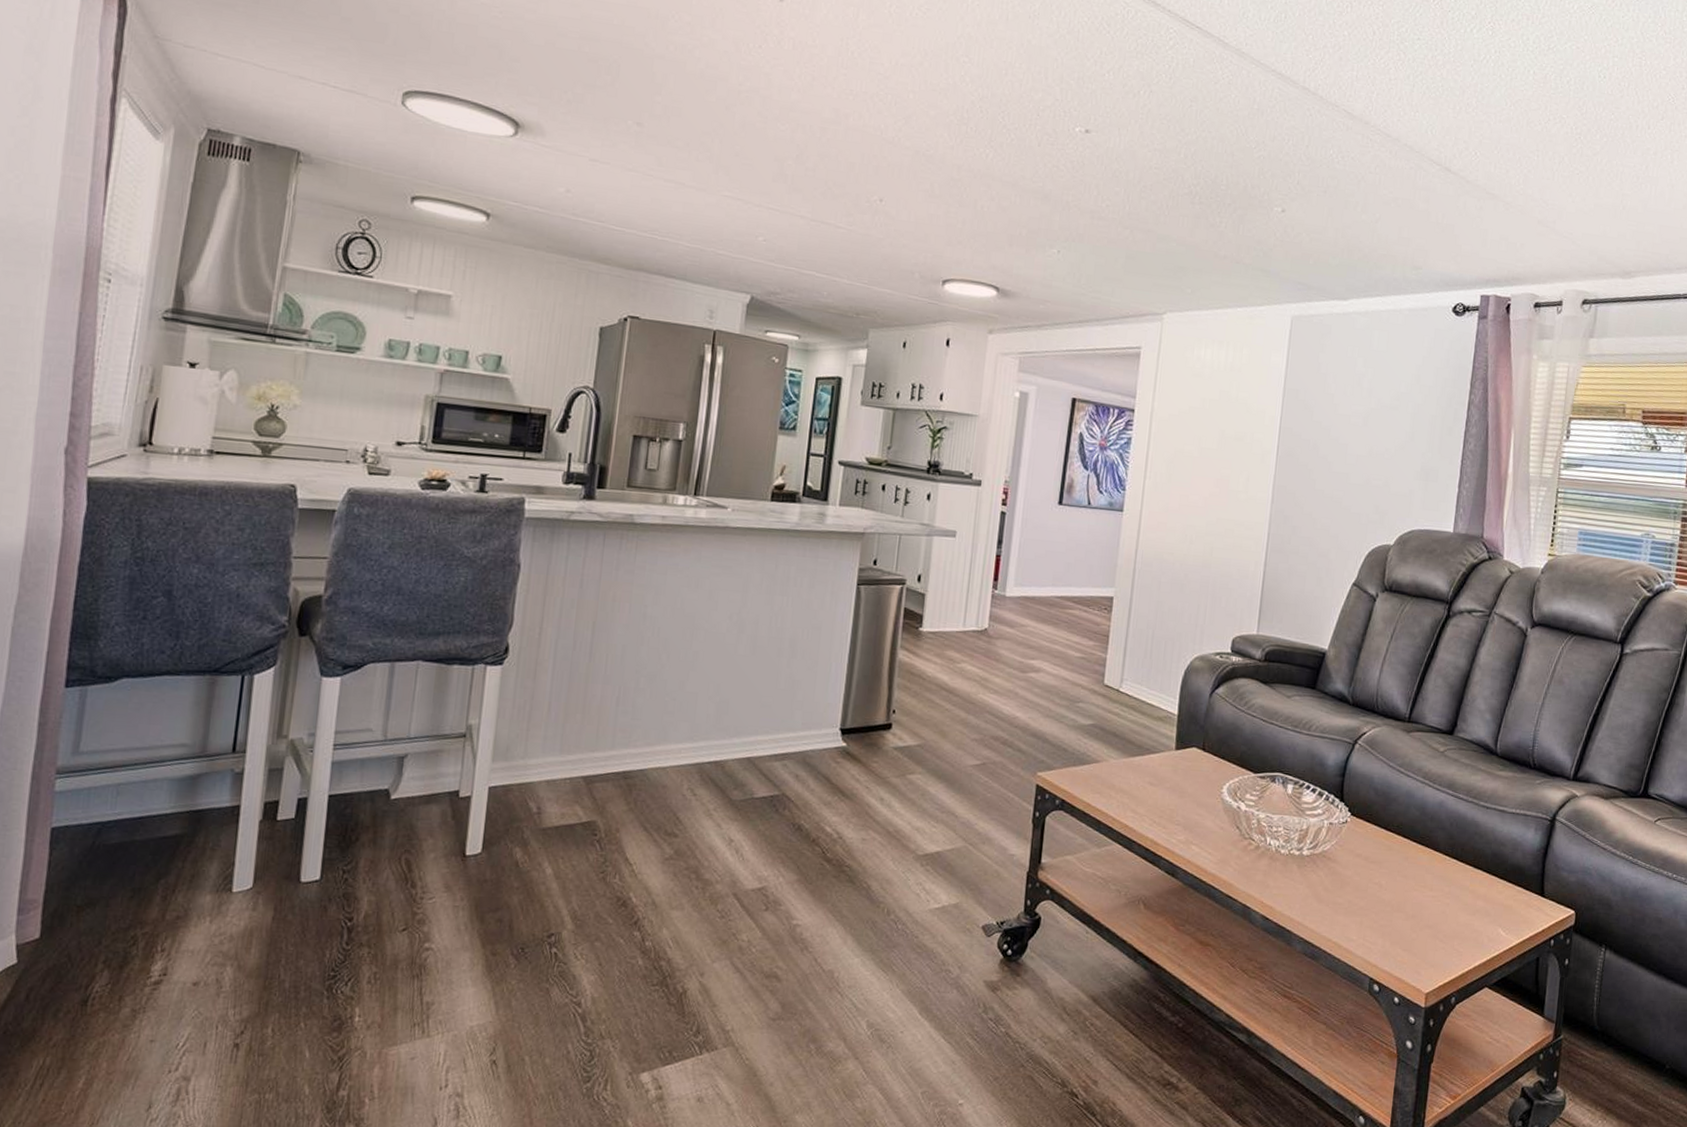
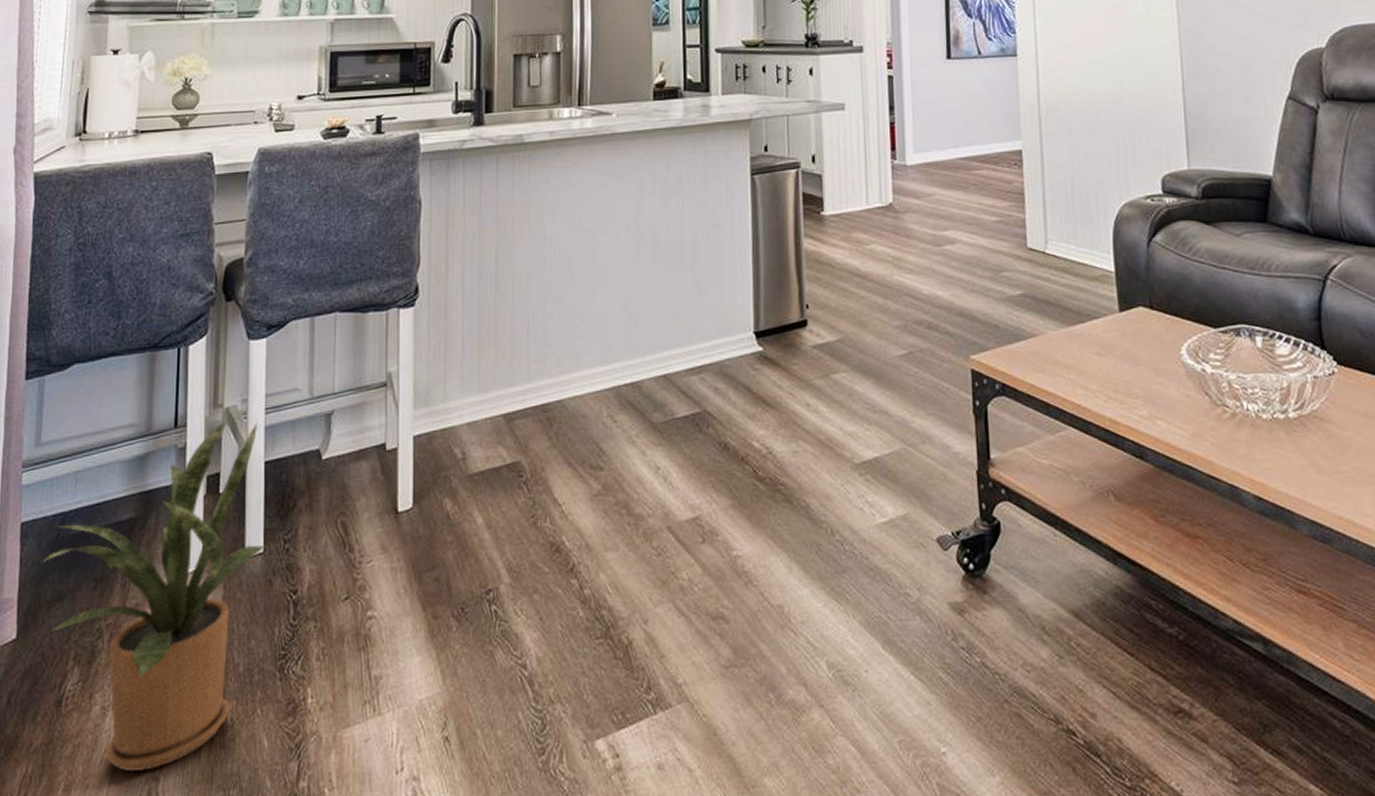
house plant: none [76,751,325,1071] -> present [44,420,268,772]

